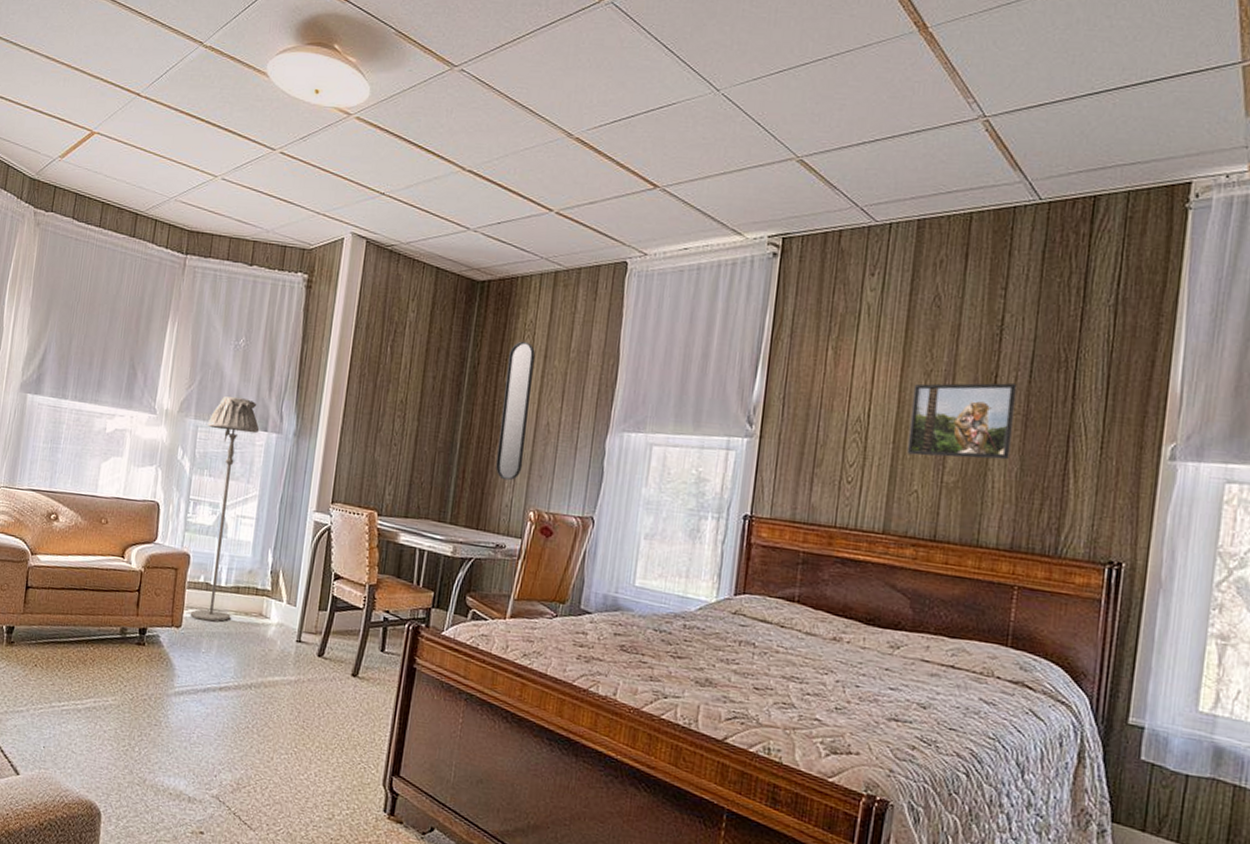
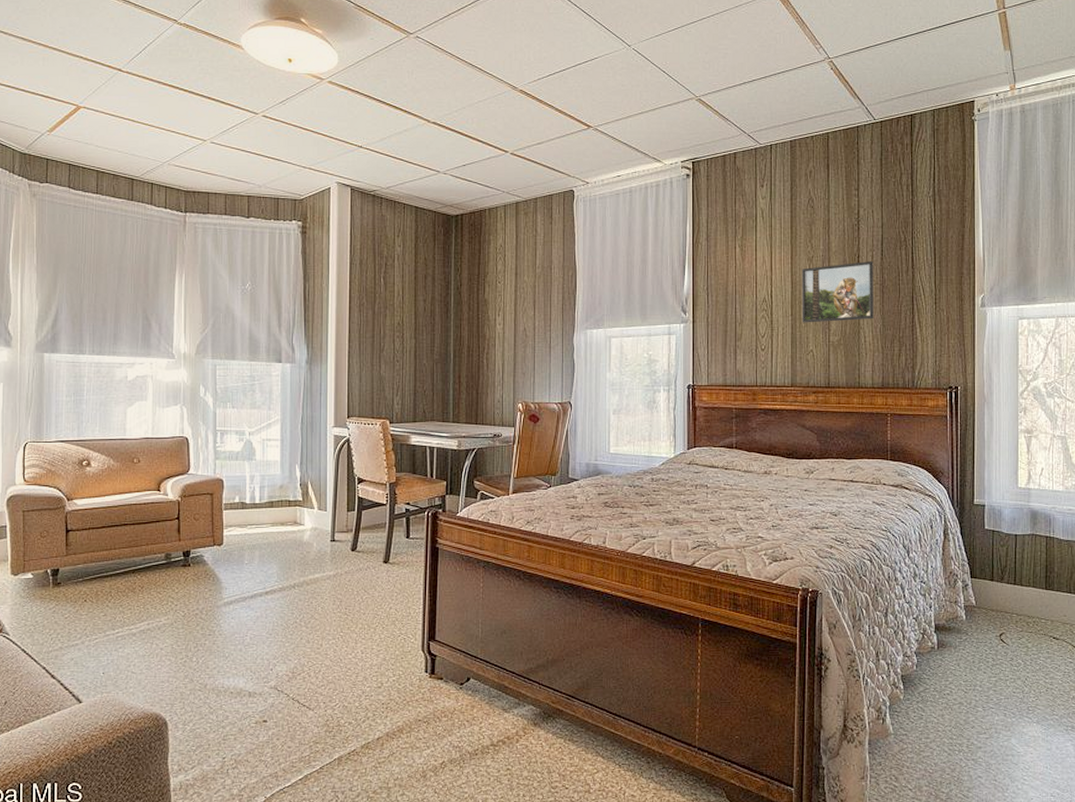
floor lamp: present [190,396,260,622] -> none [225,336,274,536]
home mirror: present [496,341,536,481] -> none [486,263,508,380]

